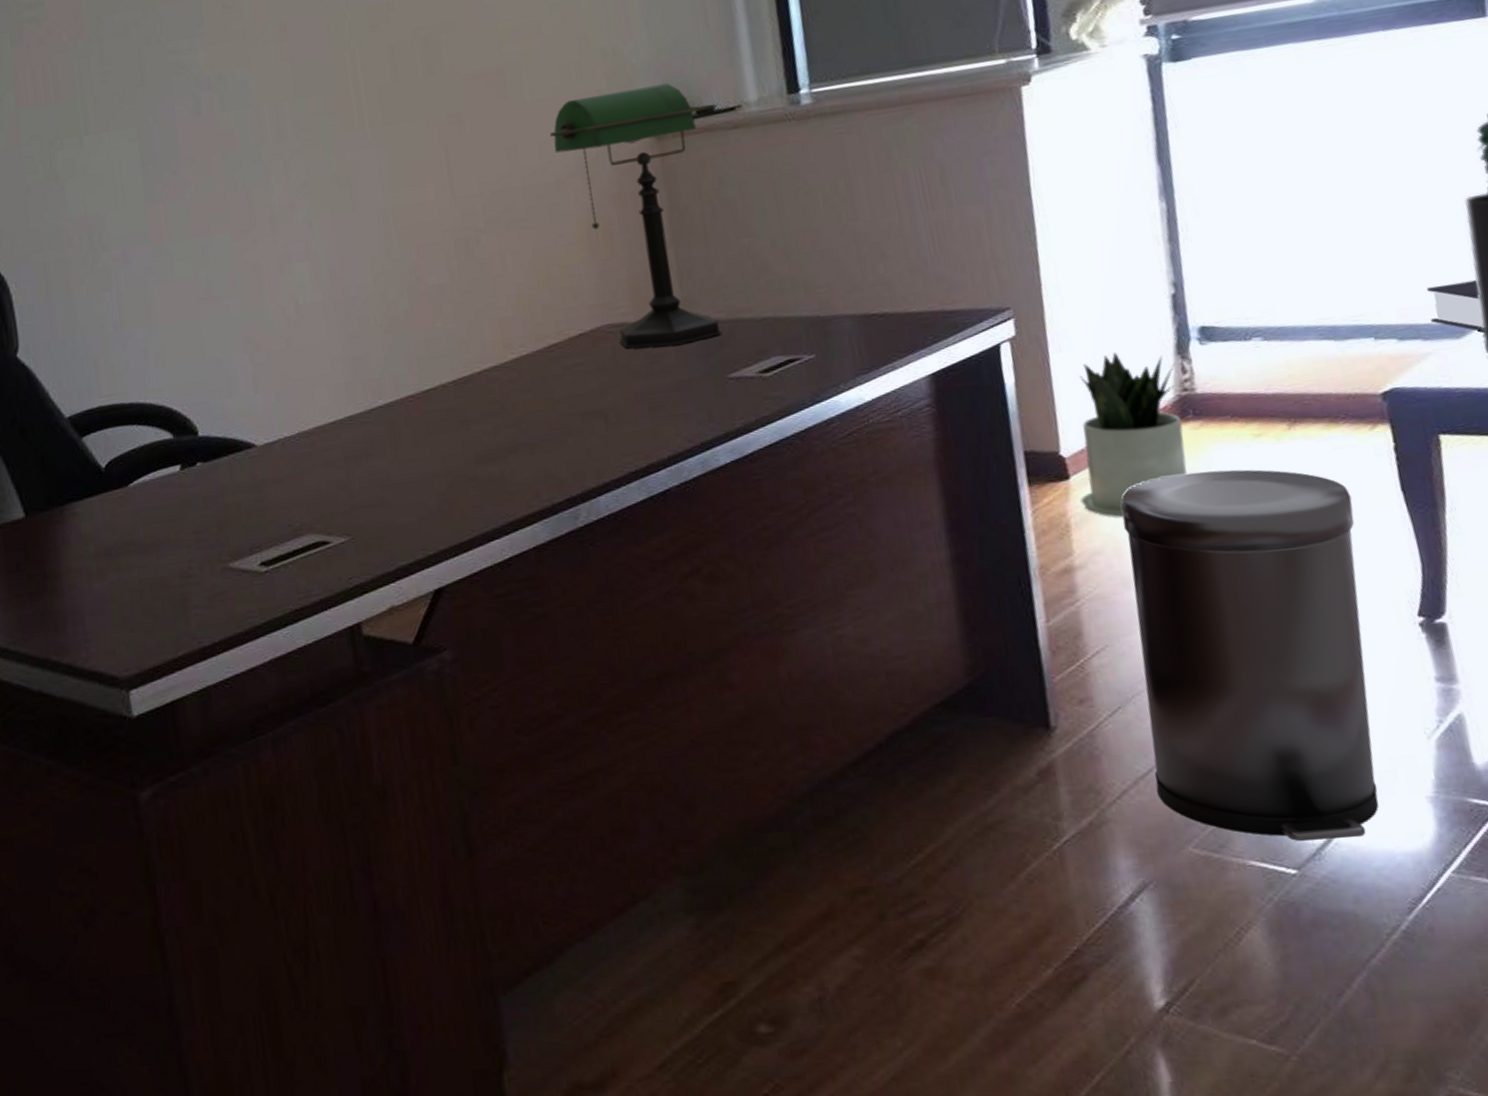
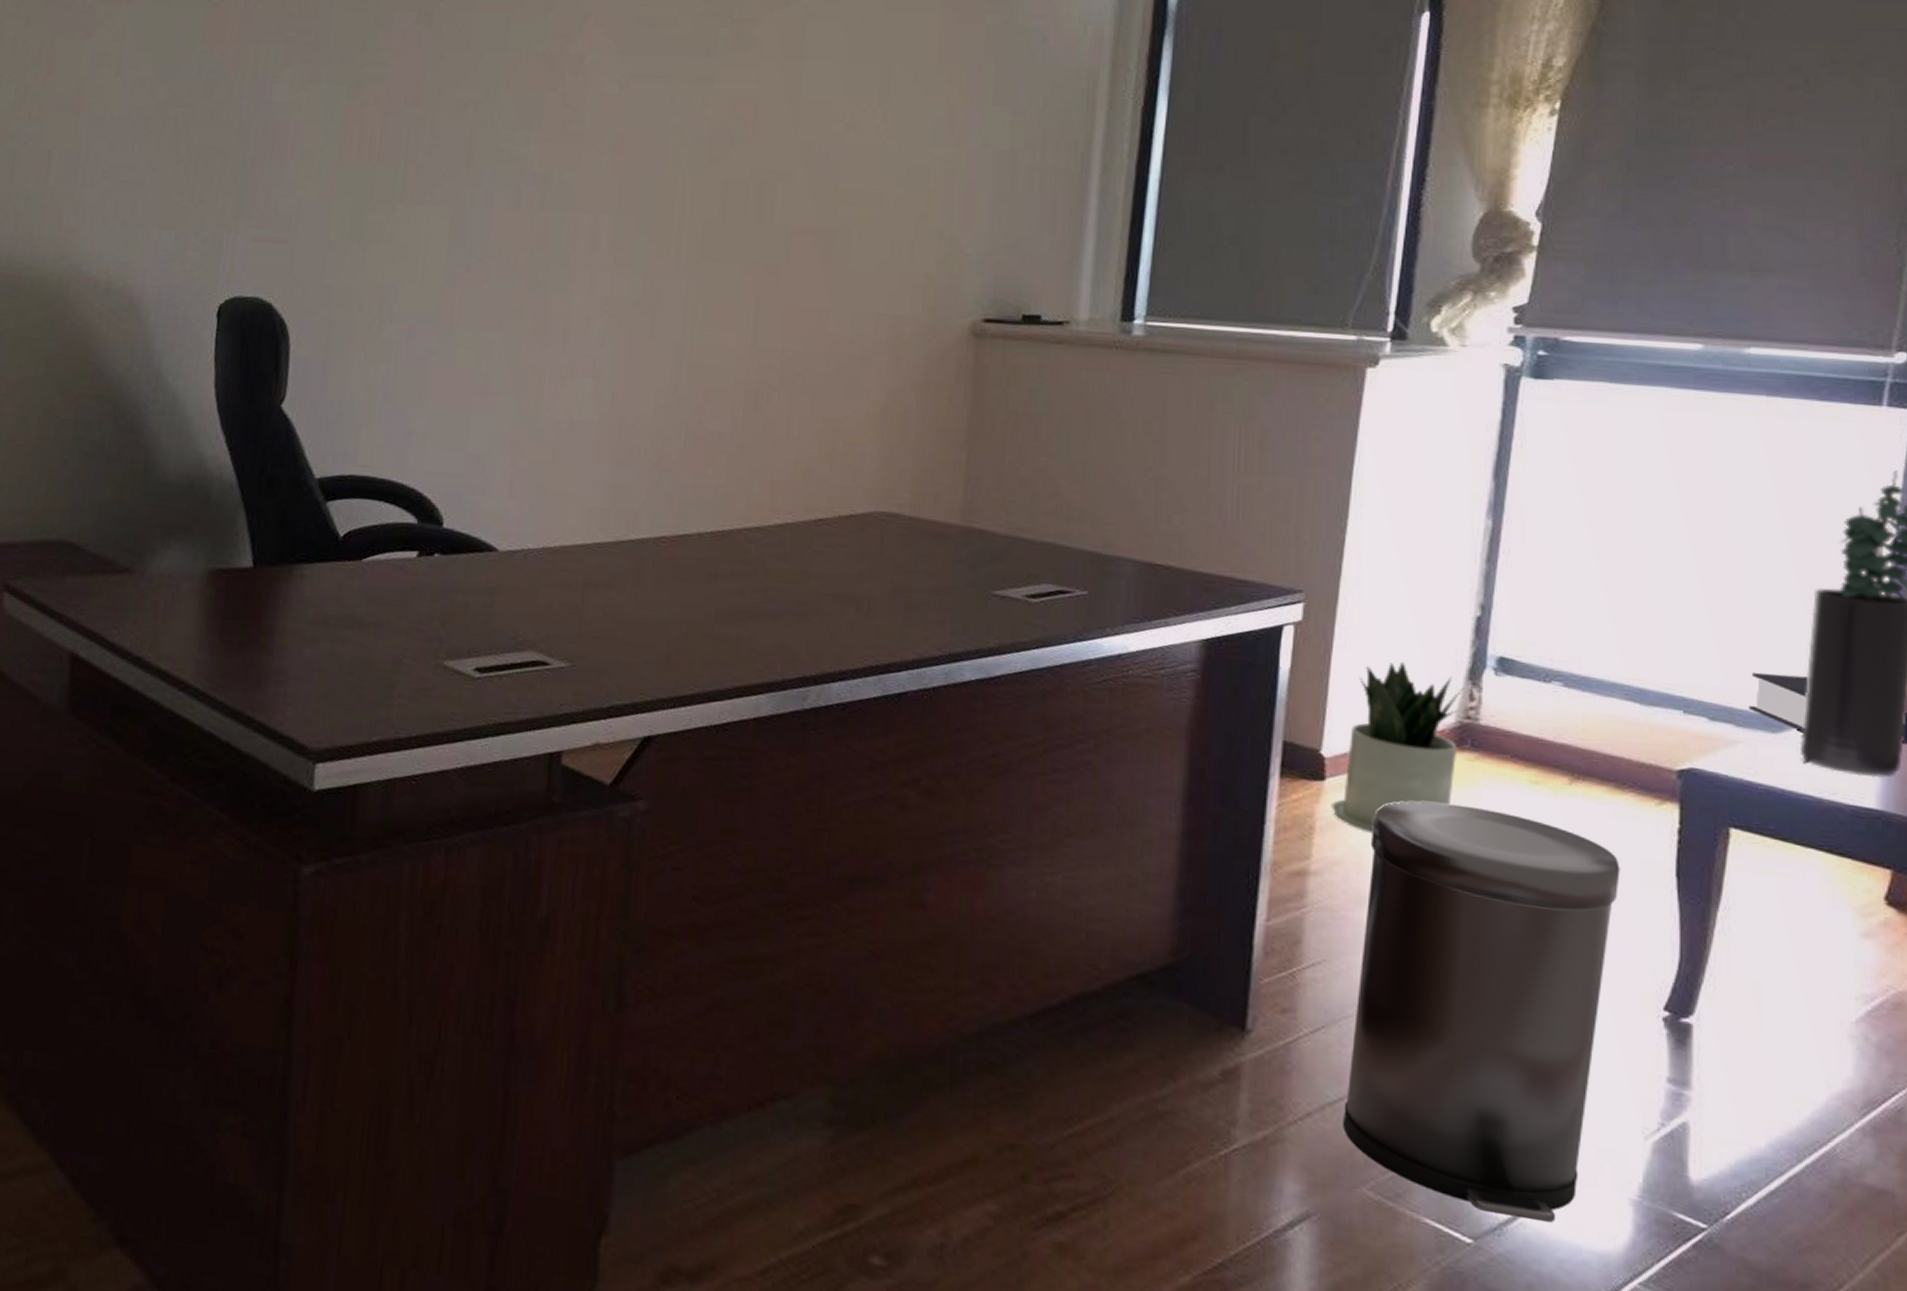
desk lamp: present [549,83,723,349] -> none [865,277,1044,550]

